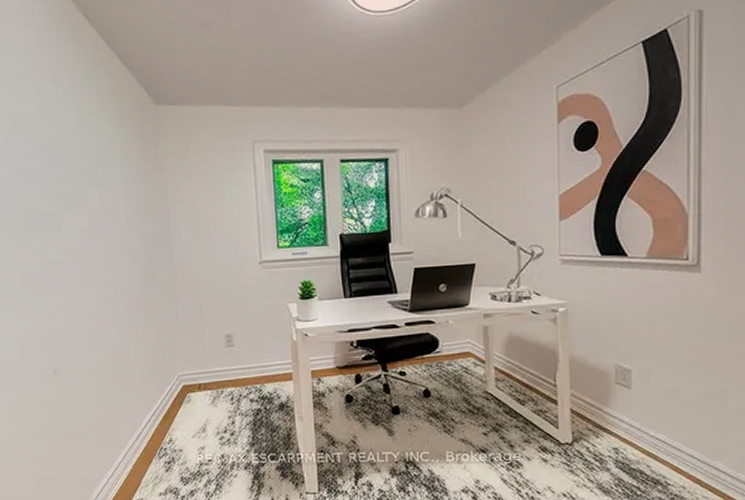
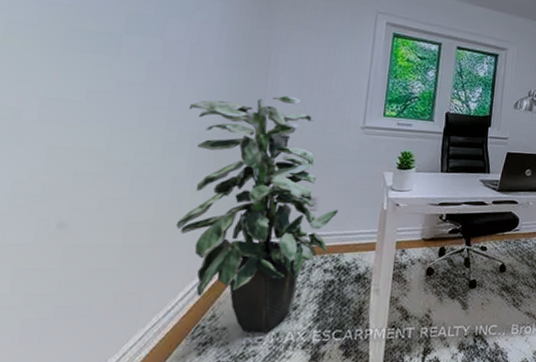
indoor plant: none [116,242,253,454] -> present [176,95,339,332]

